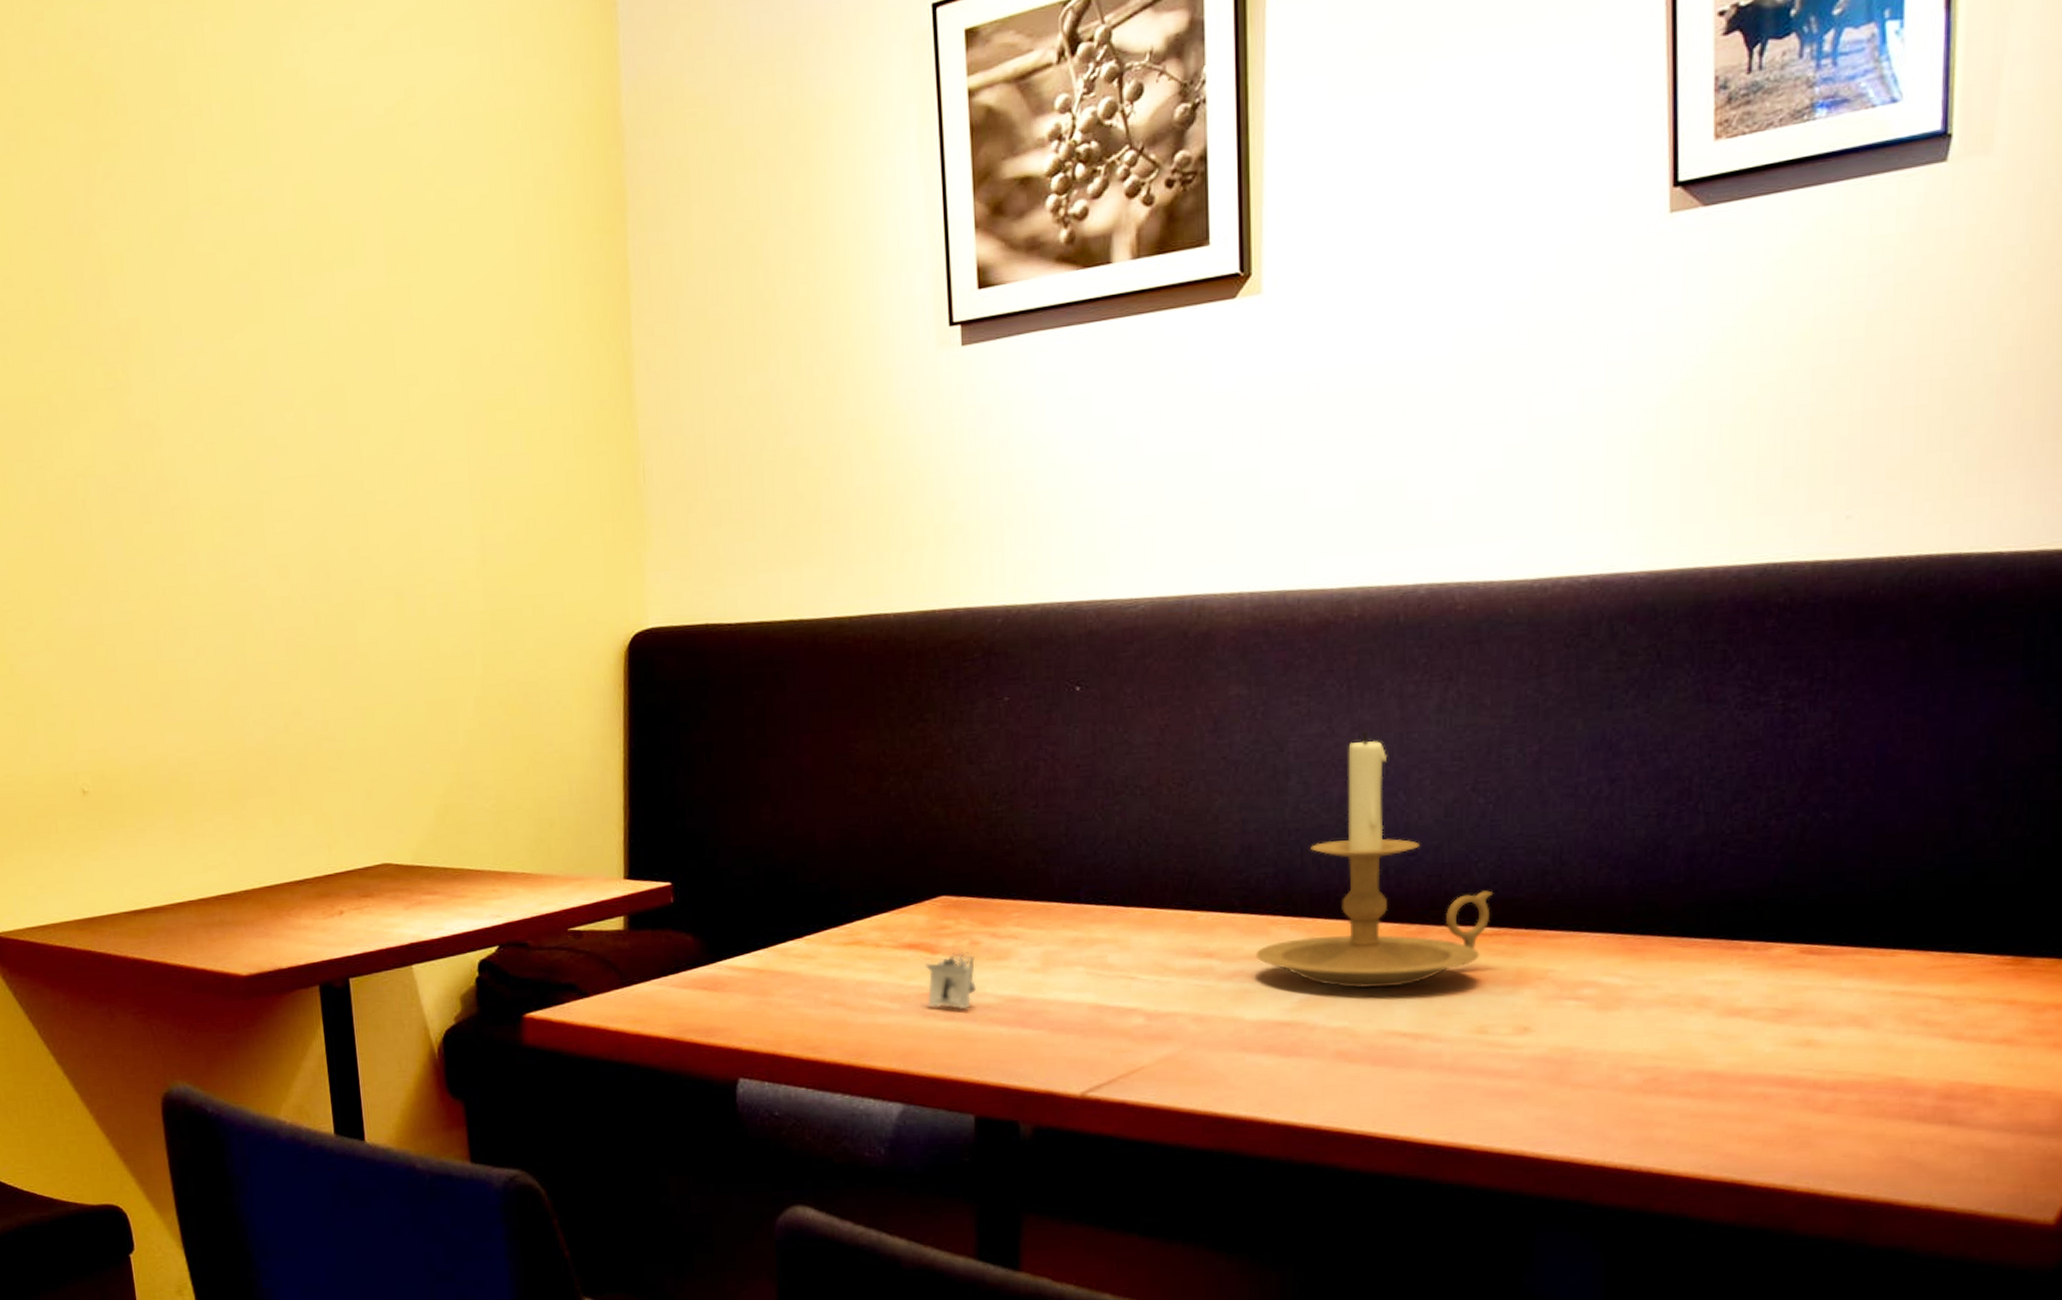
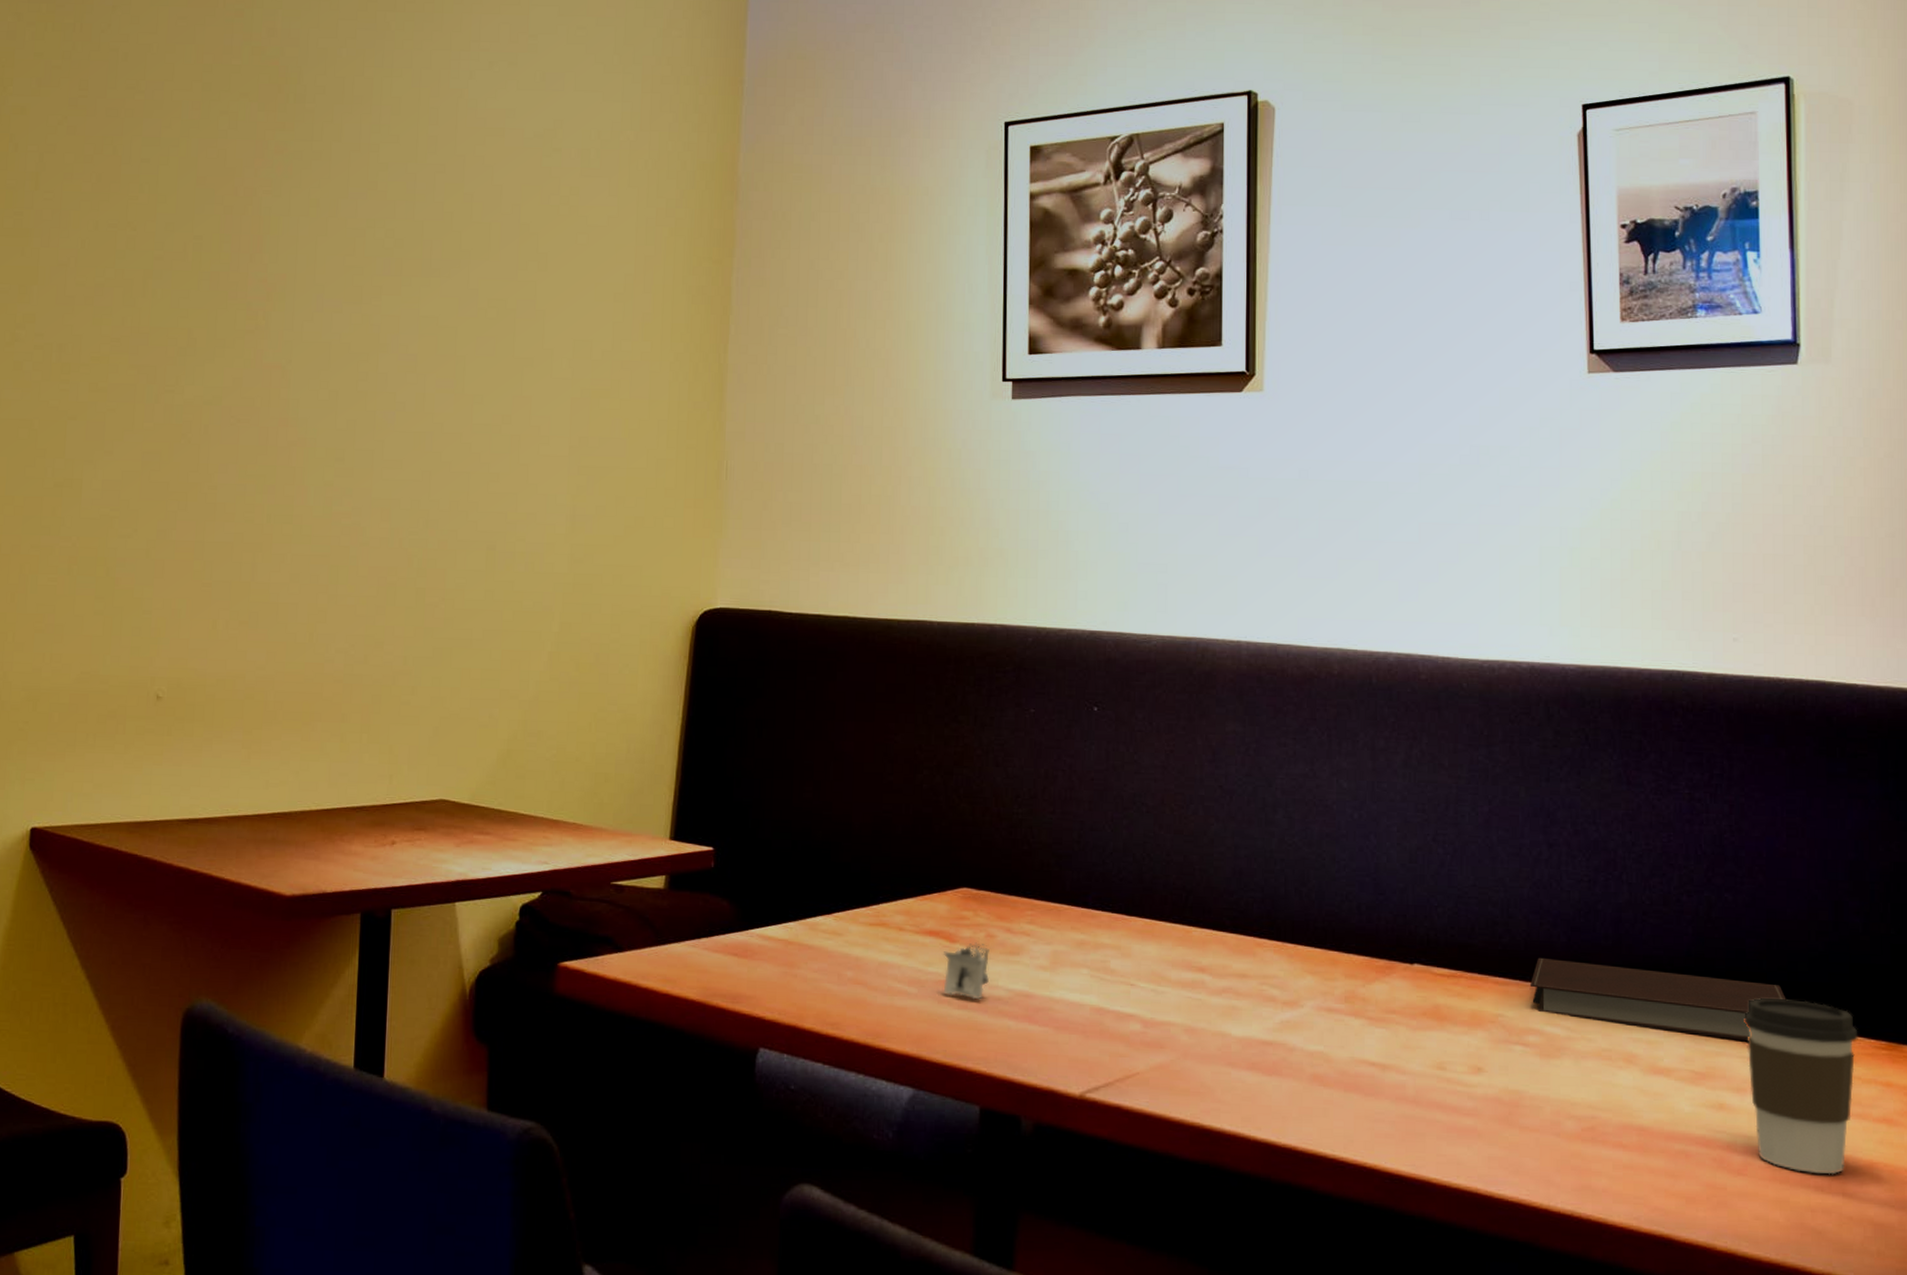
candle holder: present [1255,731,1494,989] -> none [1243,776,1451,1017]
notebook: none [1586,904,1892,971] -> present [1531,957,1786,1041]
coffee cup: none [1839,920,1978,1104] -> present [1744,998,1858,1175]

